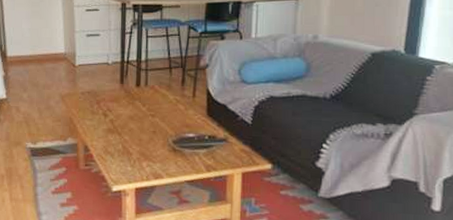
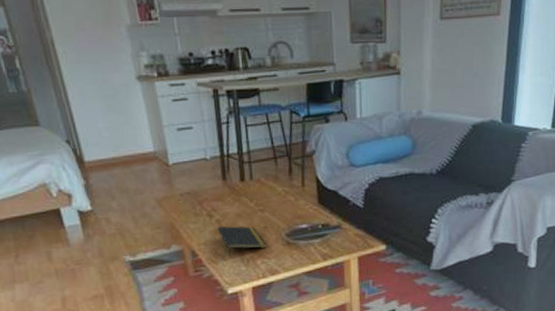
notepad: none [110,125,154,154] -> present [217,226,267,255]

